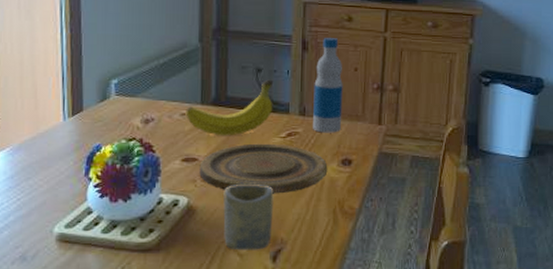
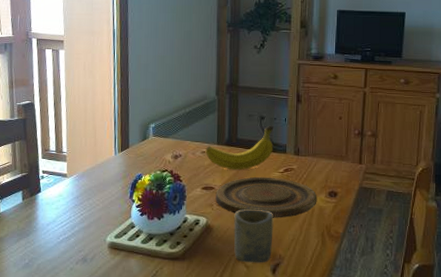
bottle: present [313,38,343,133] -> none [305,92,330,170]

